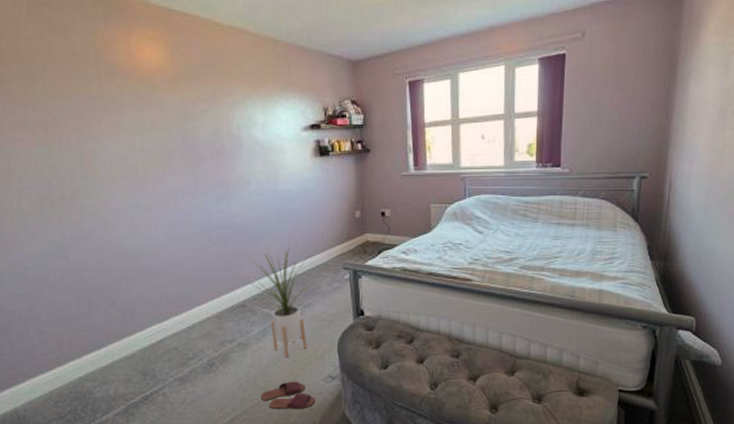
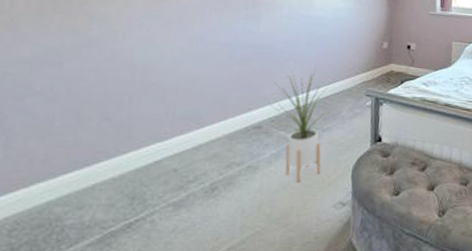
slippers: present [261,381,315,410] -> none [264,207,323,238]

